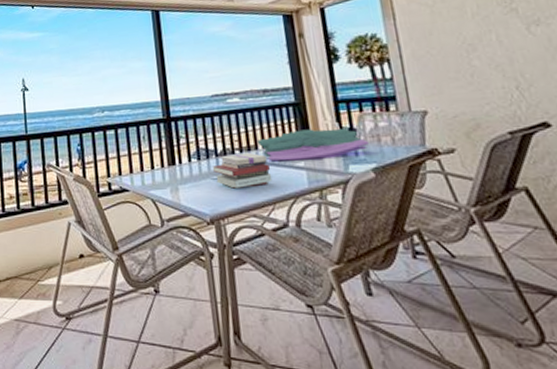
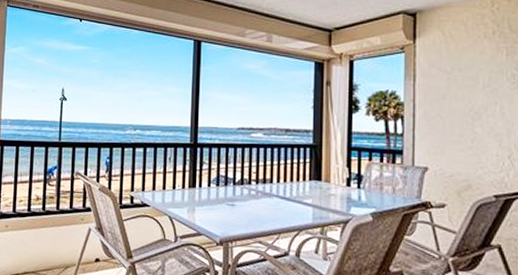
books: present [212,152,273,189] -> none [228,184,282,216]
towel: present [257,128,369,162] -> none [273,170,372,199]

